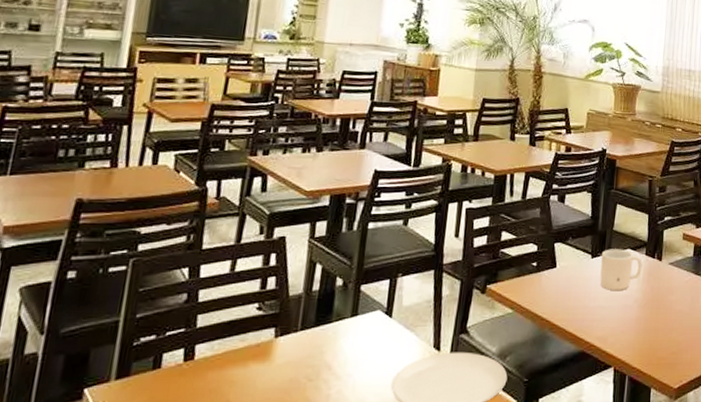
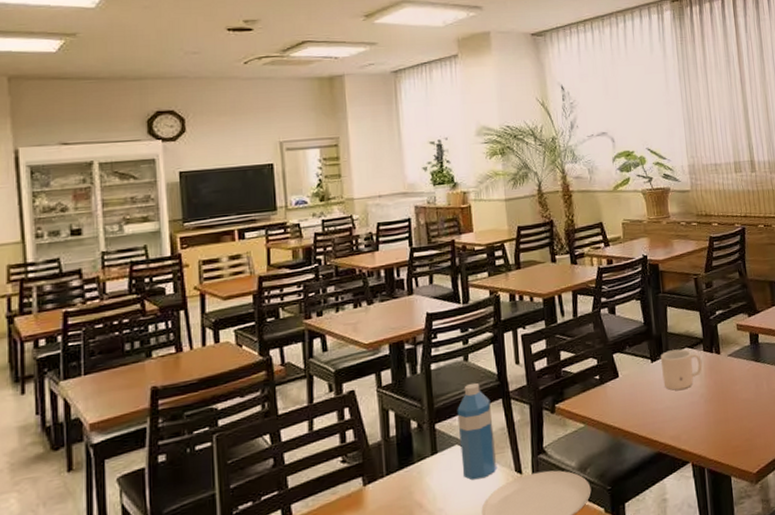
water bottle: none [380,249,422,350] -> present [457,382,497,481]

